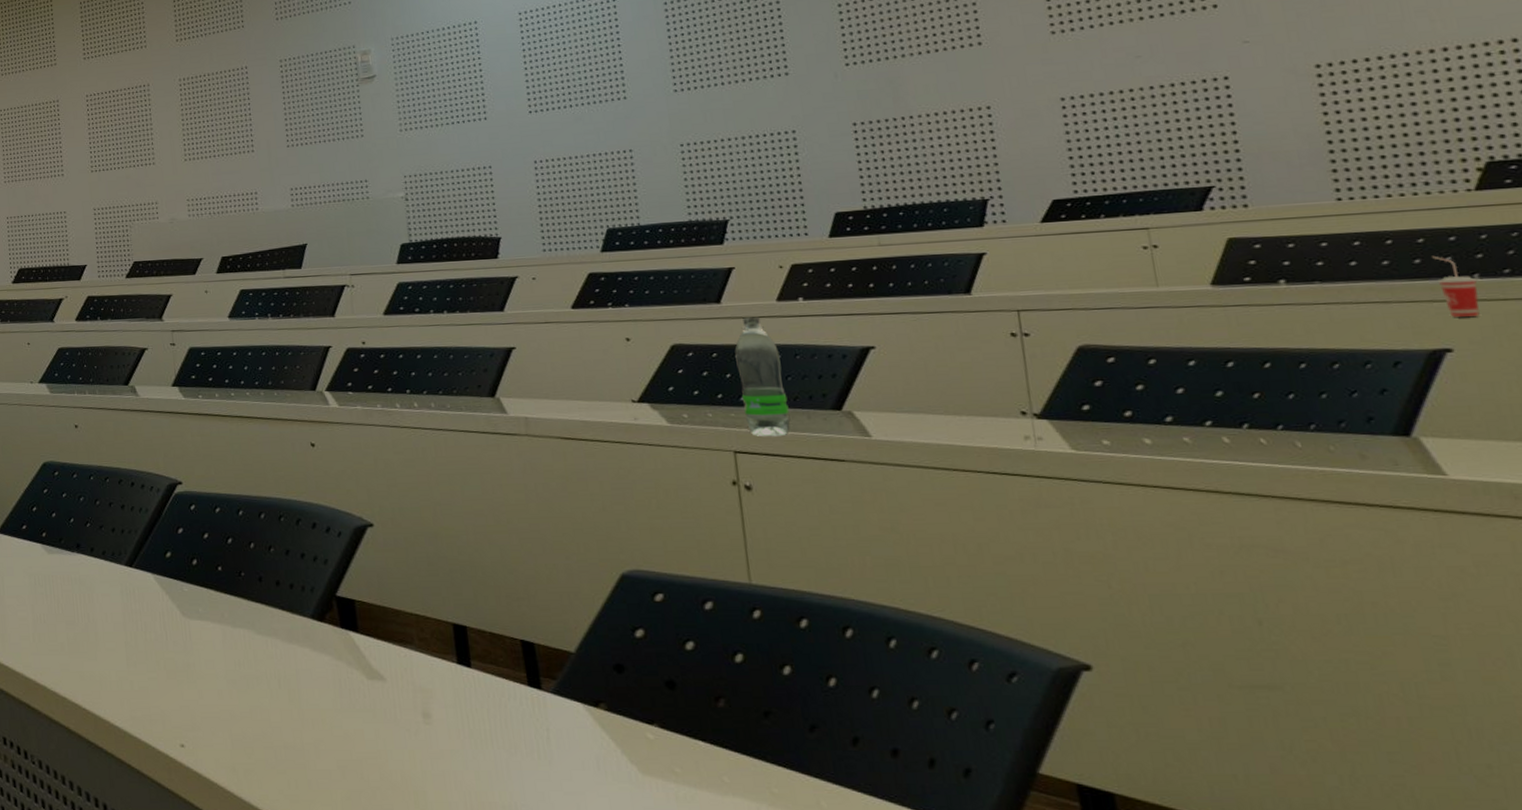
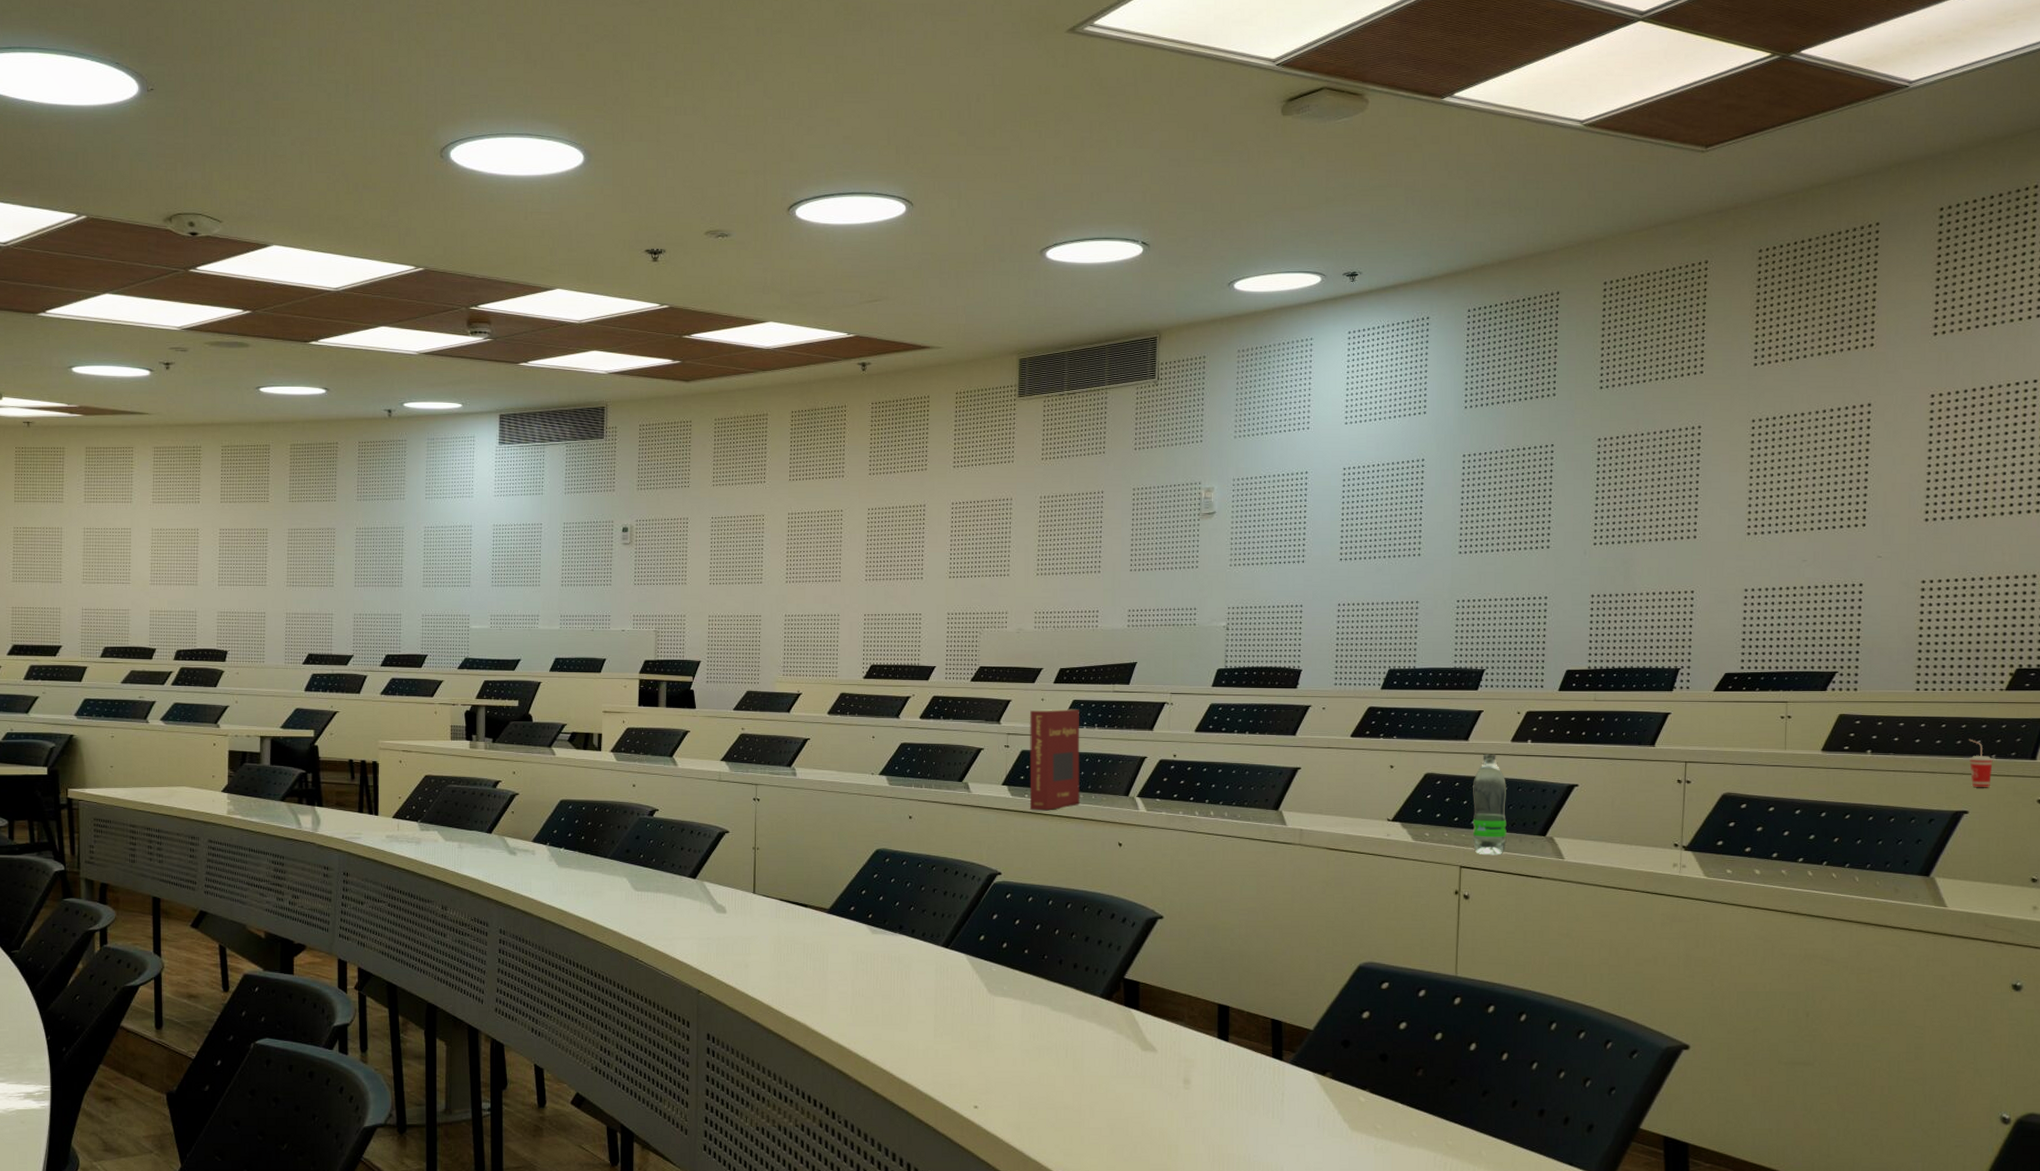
book: none [193,299,262,412] -> present [1029,709,1081,811]

